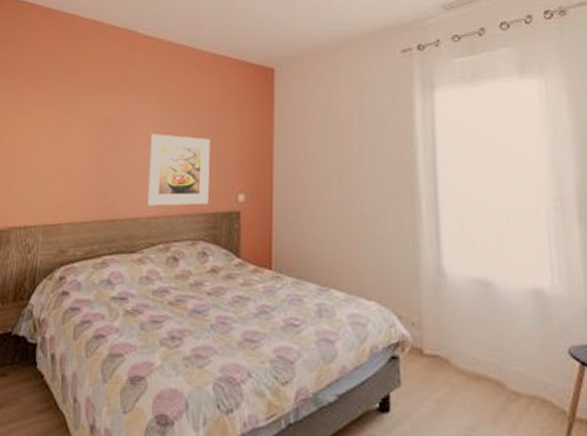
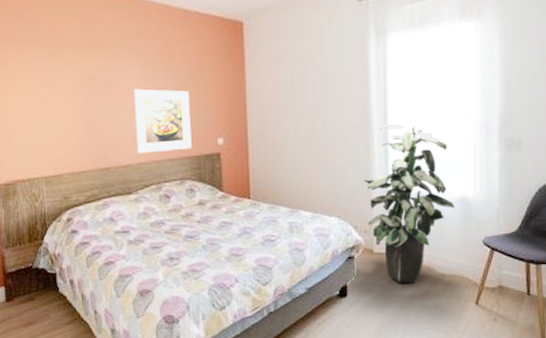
indoor plant: none [410,191,528,402] -> present [364,124,455,283]

